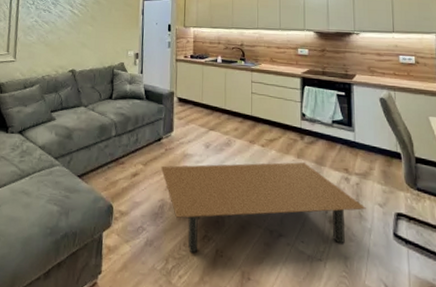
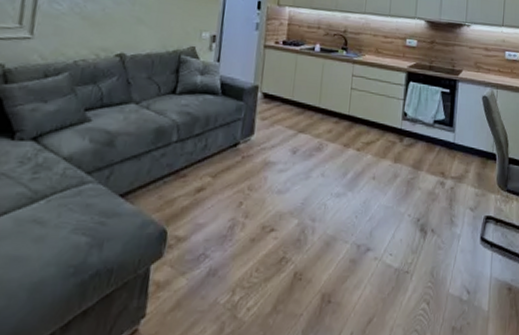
coffee table: present [160,162,366,253] -> none [234,167,458,278]

